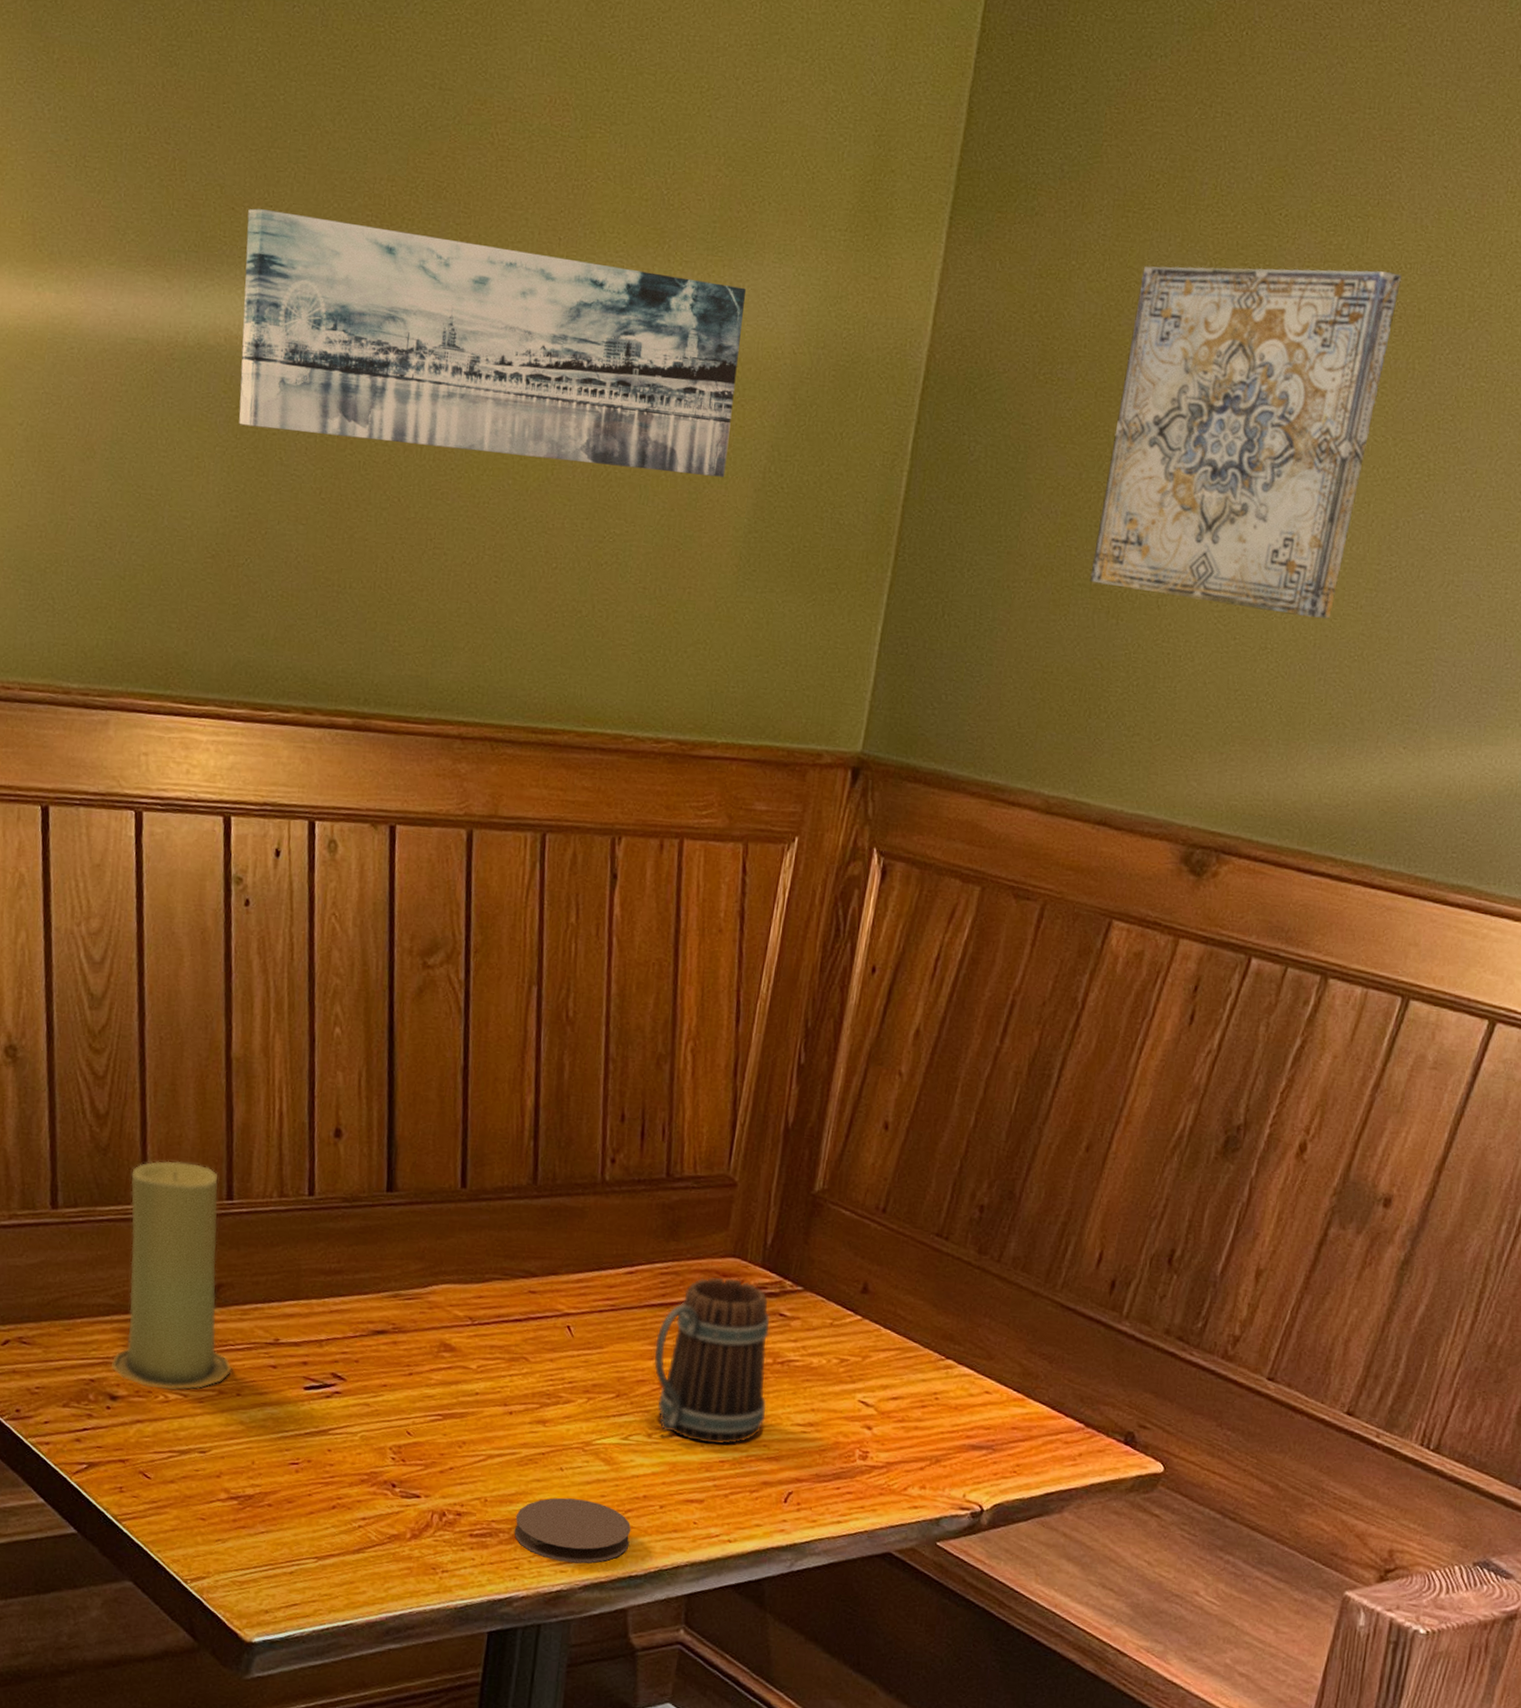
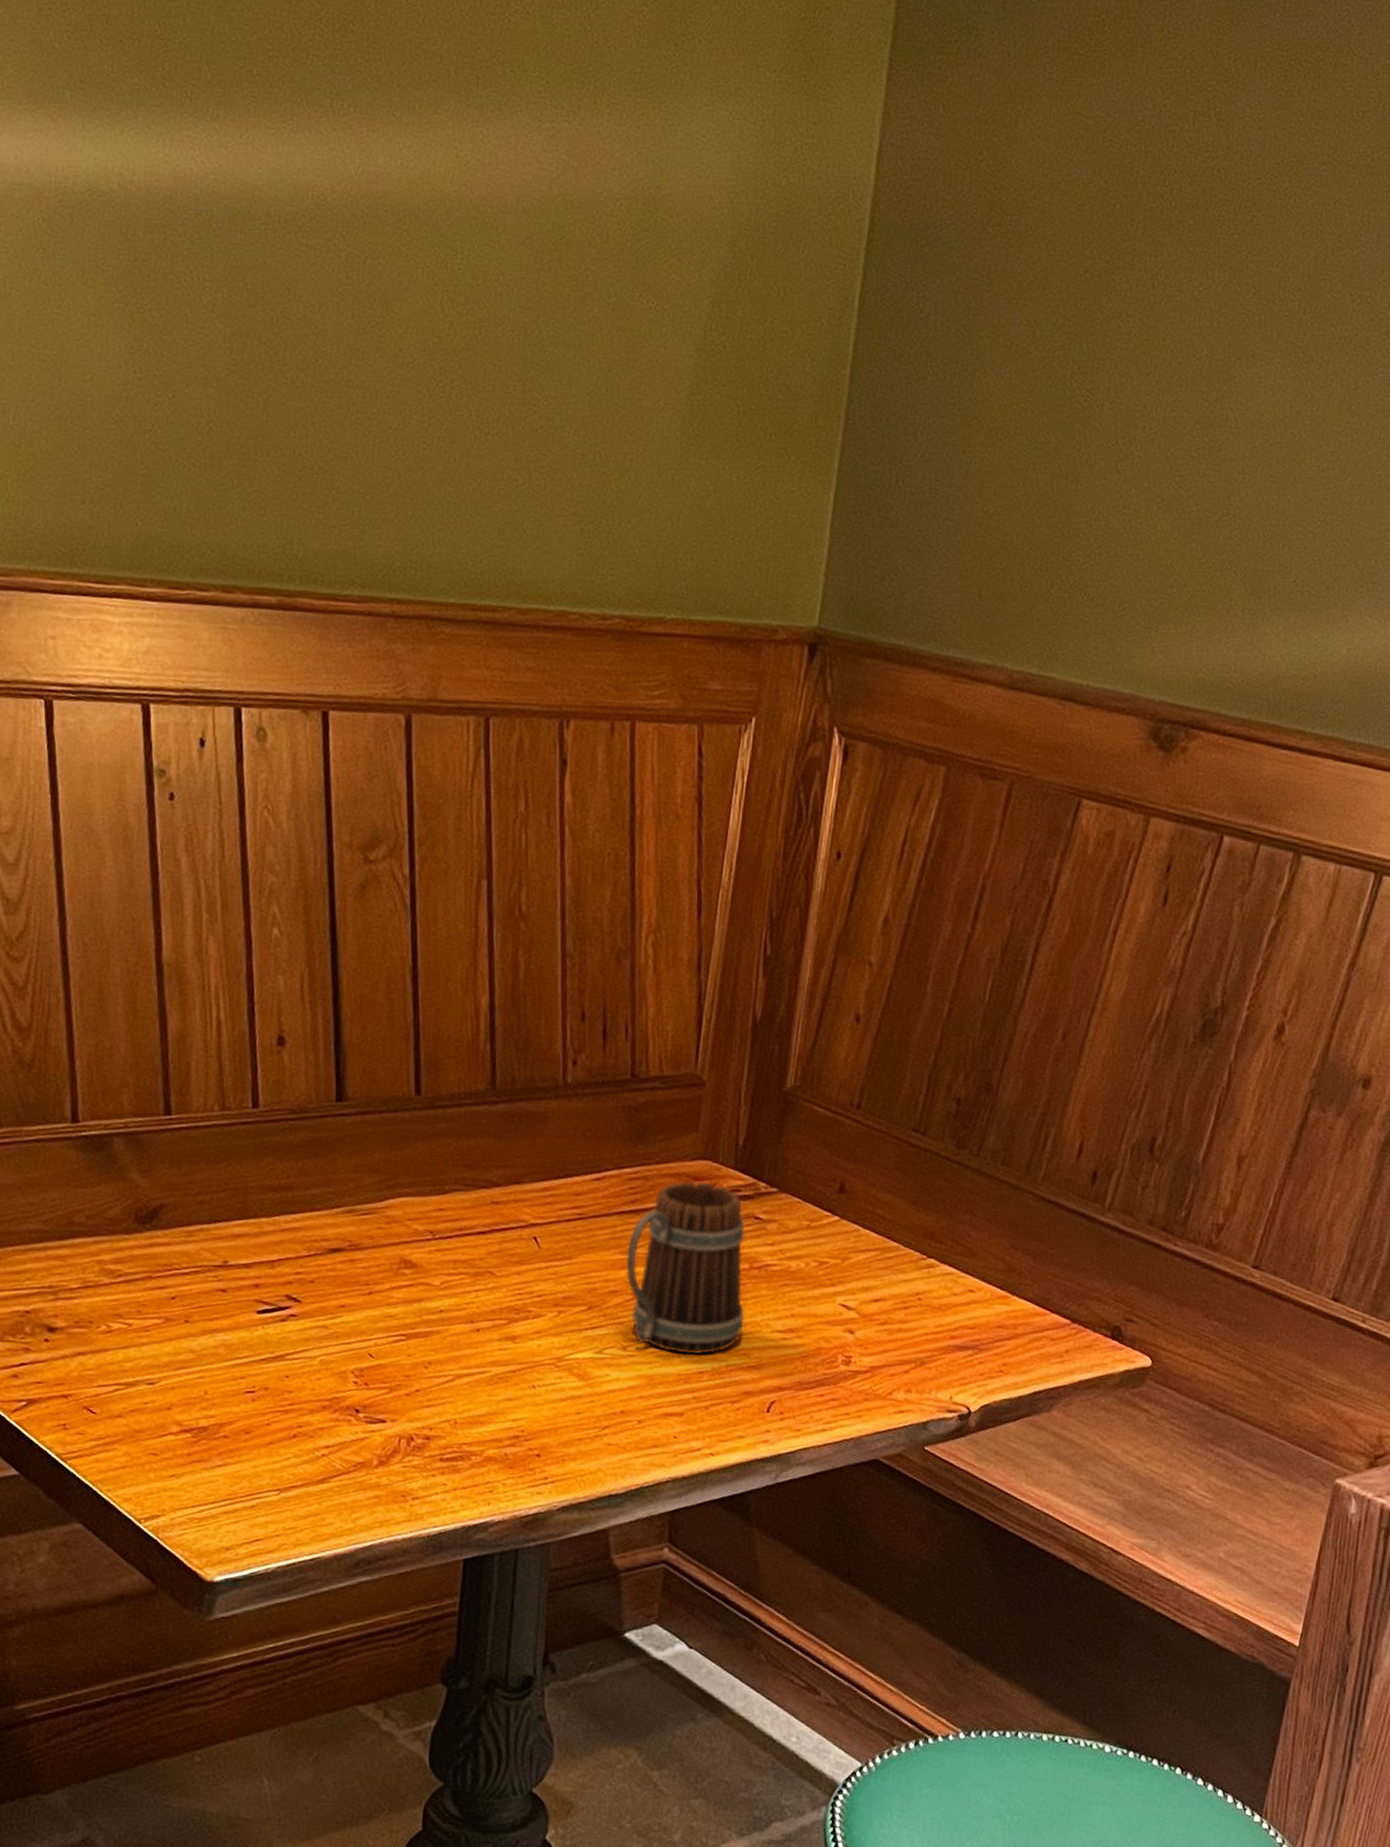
candle: present [110,1160,232,1390] -> none [46,1075,179,1319]
wall art: present [239,208,746,478] -> none [137,41,678,336]
coaster: present [514,1497,631,1564] -> none [486,1416,609,1484]
wall art: present [1090,266,1402,620] -> none [1047,112,1355,484]

